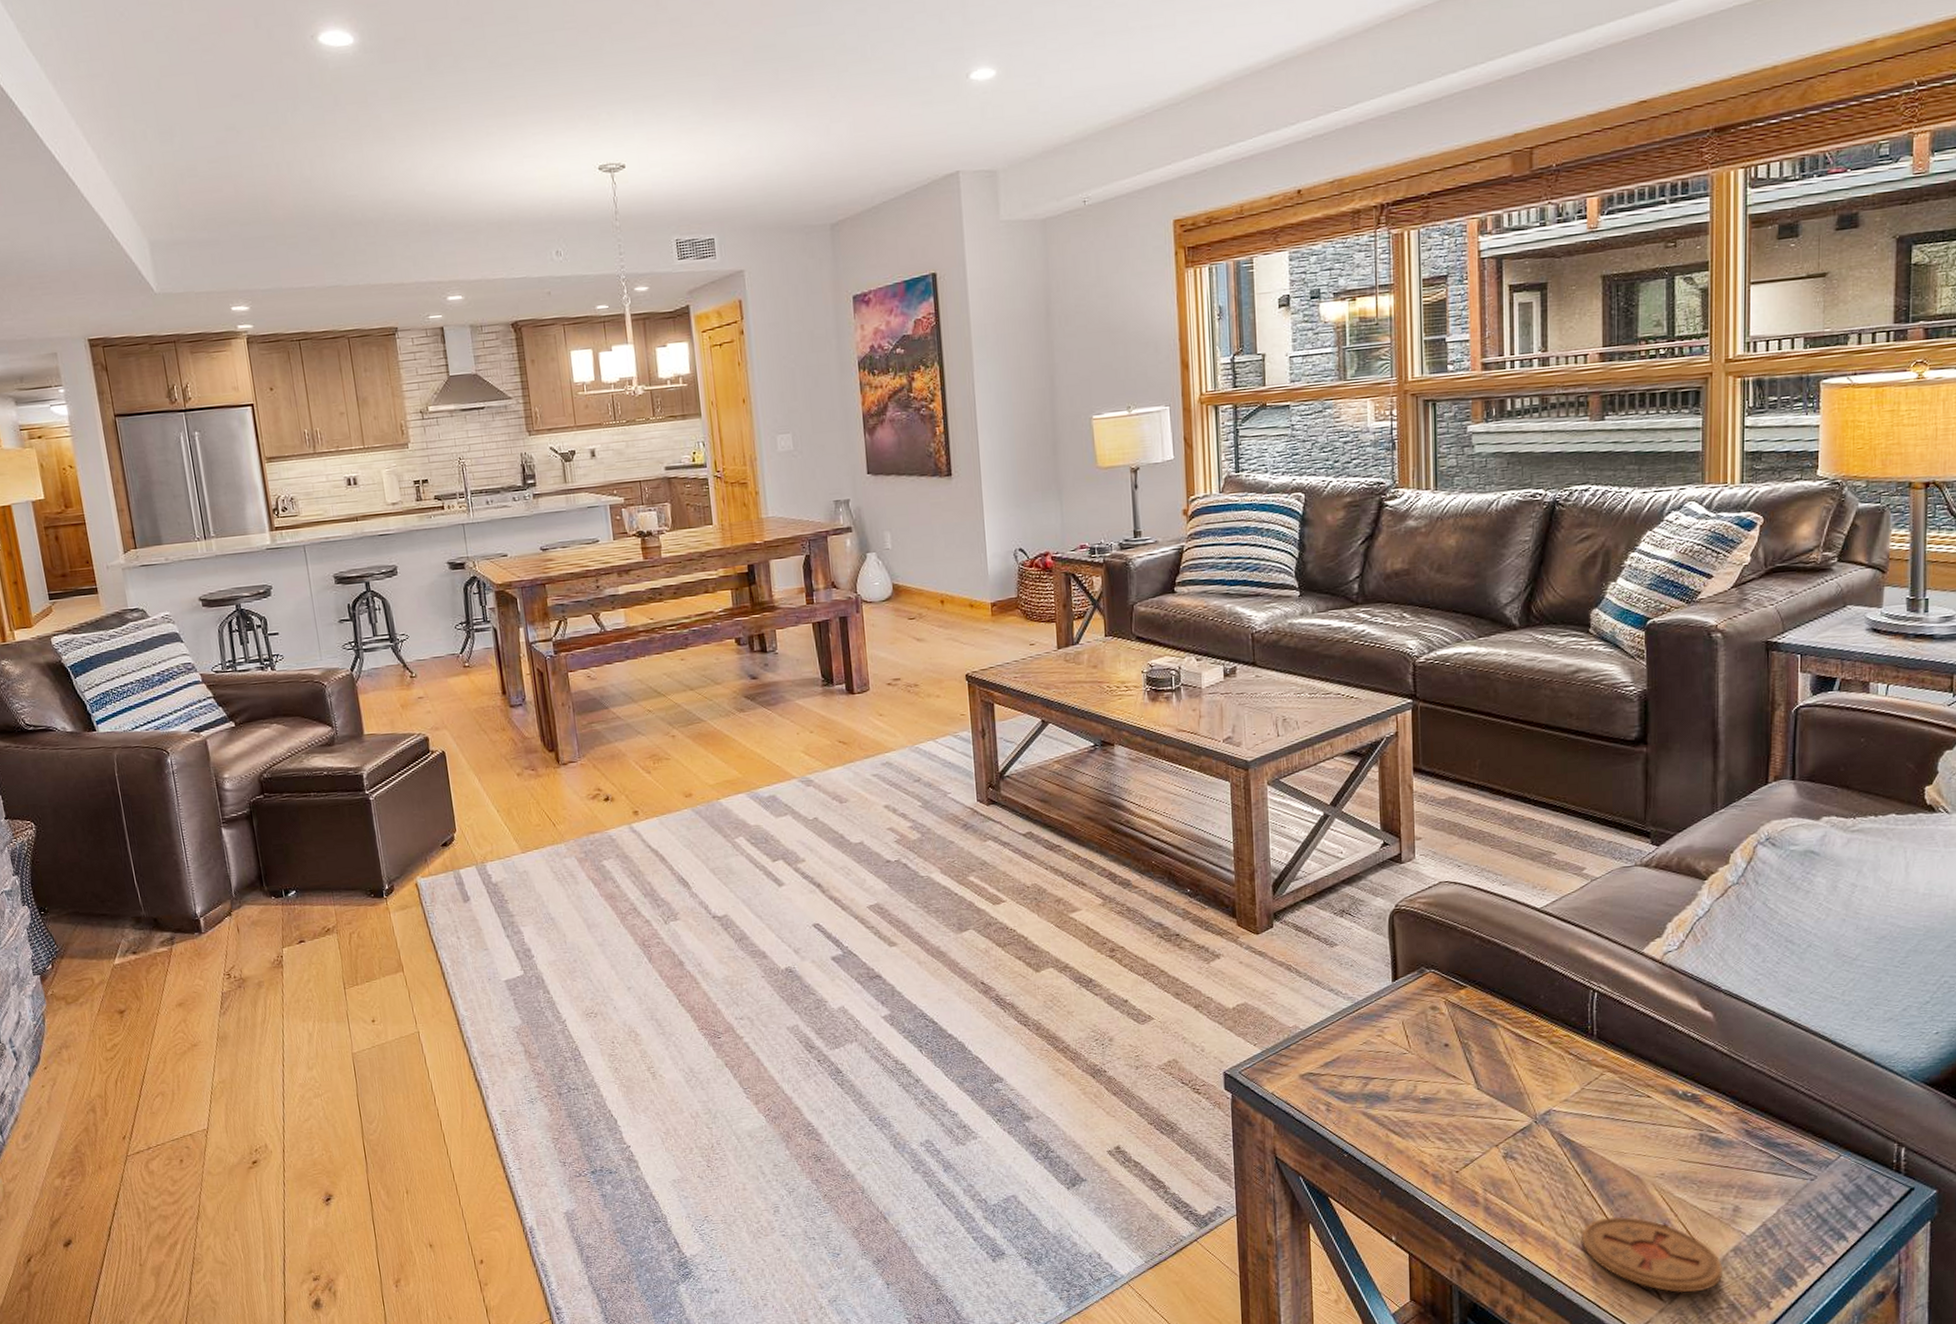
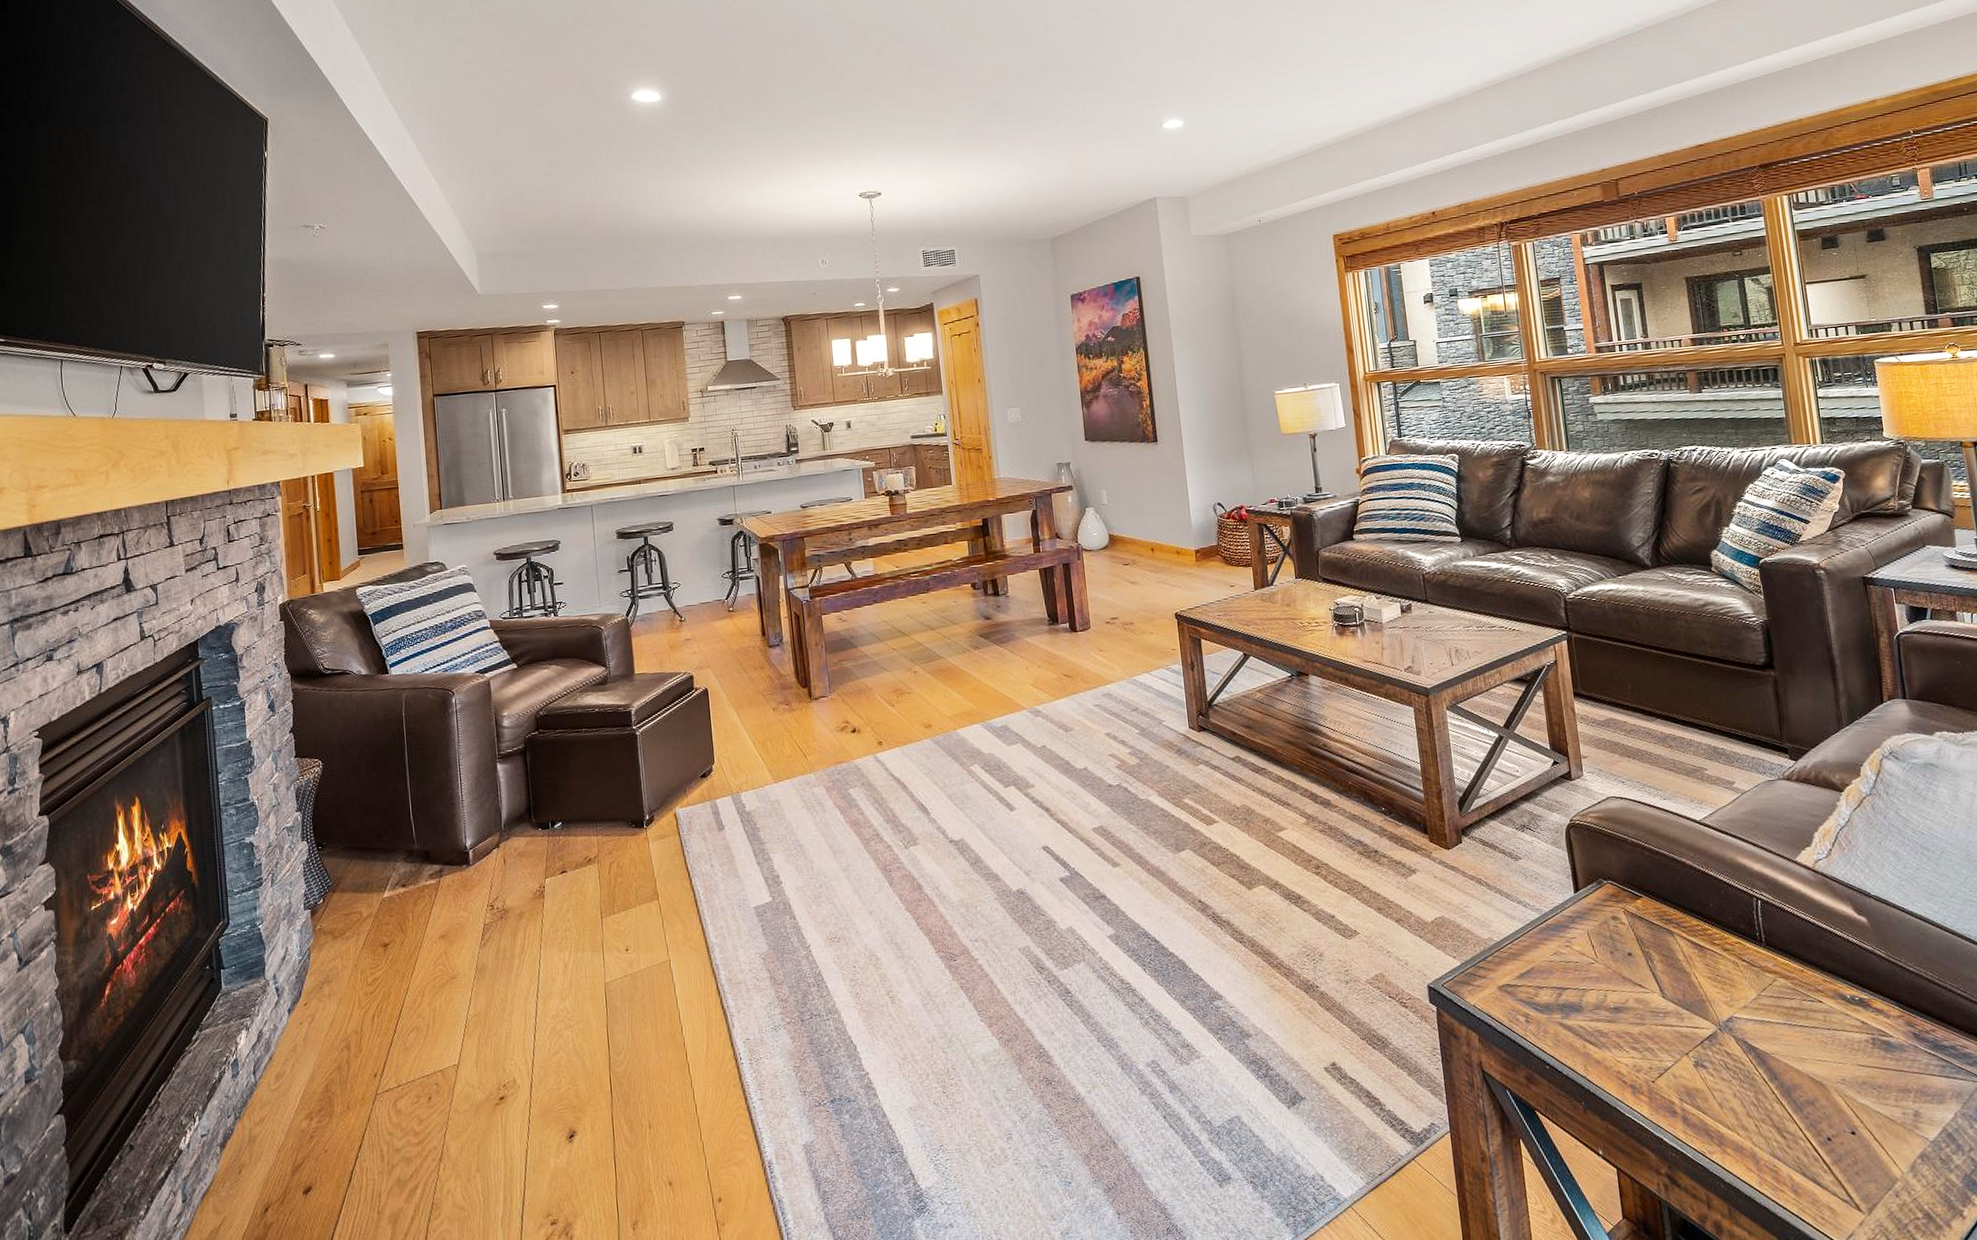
coaster: present [1581,1216,1722,1293] -> none [1776,1124,1914,1204]

